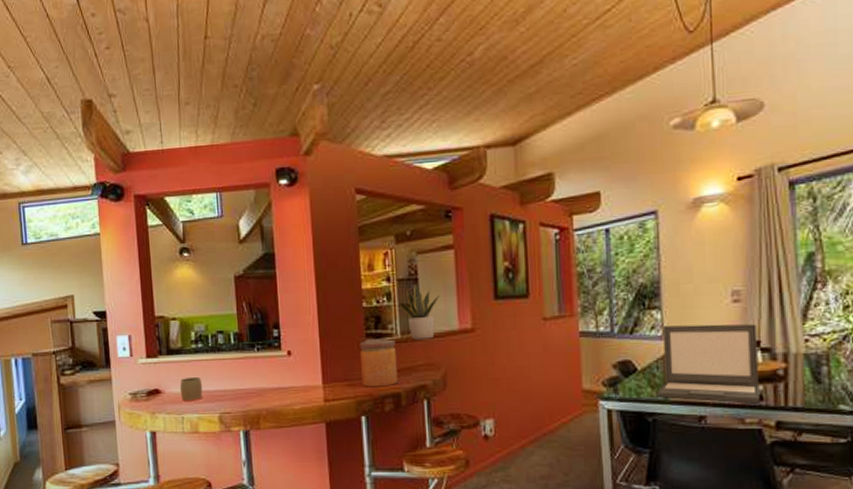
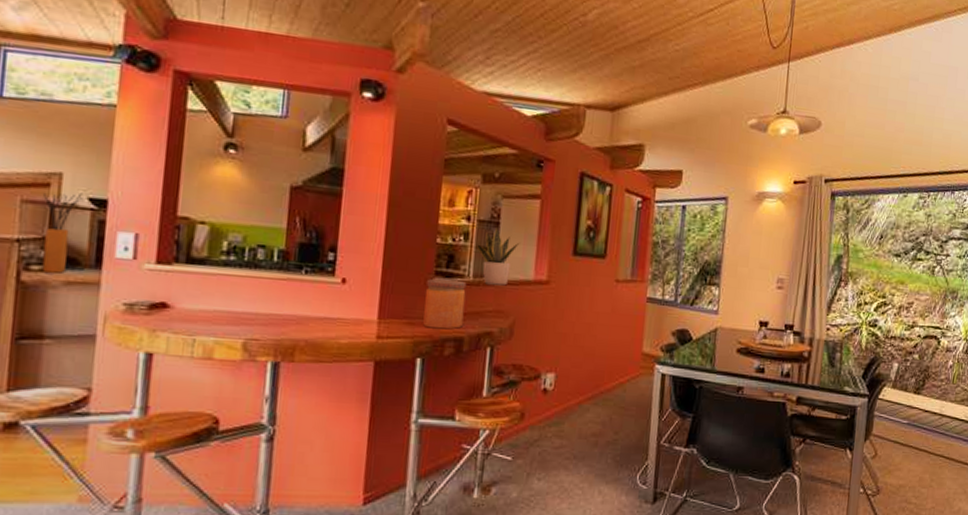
vase: none [64,308,90,376] -> present [42,192,84,274]
mug: present [179,377,203,401] -> none [195,293,228,322]
laptop: present [656,324,760,404] -> none [705,302,793,380]

